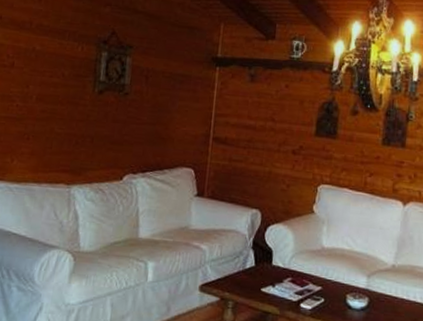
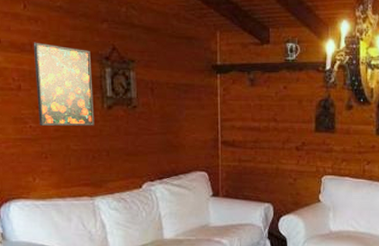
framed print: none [26,21,89,110] -> present [33,42,95,126]

